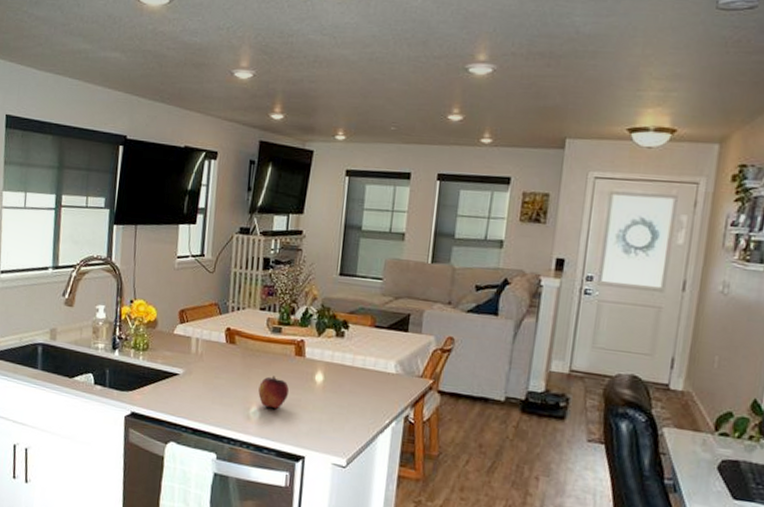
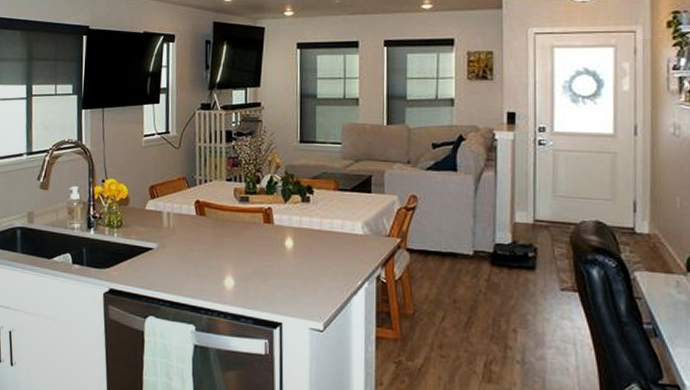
fruit: present [258,375,290,410] -> none [231,244,262,278]

